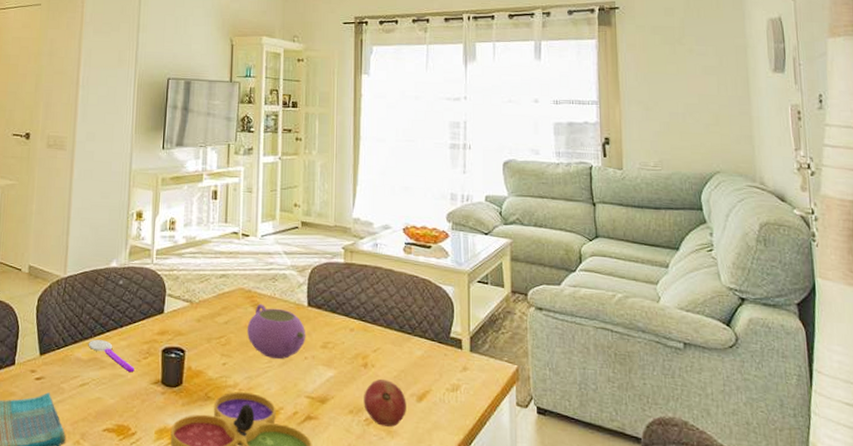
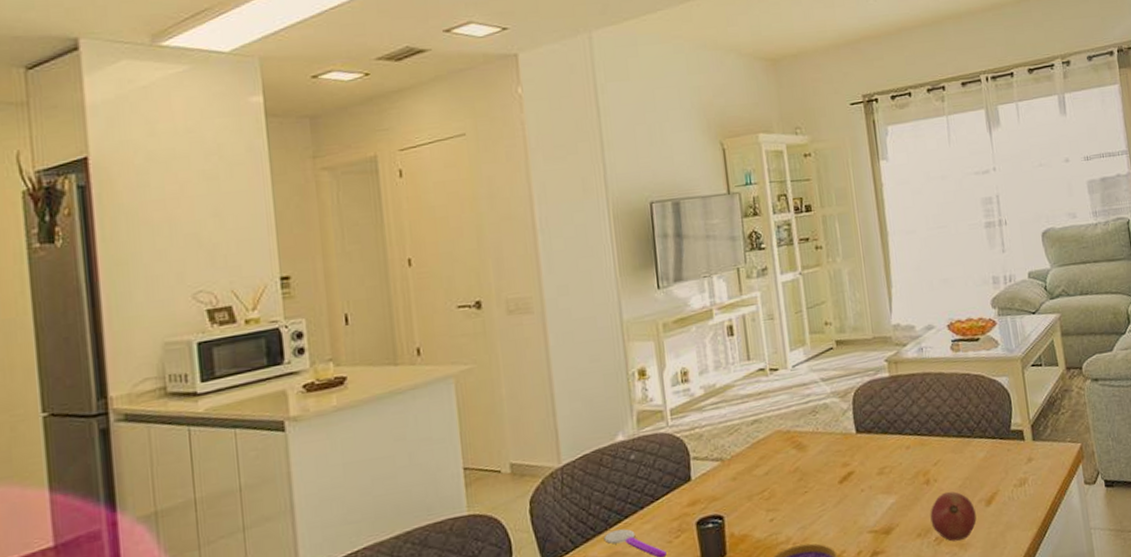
teapot: present [246,303,306,360] -> none [791,442,860,501]

